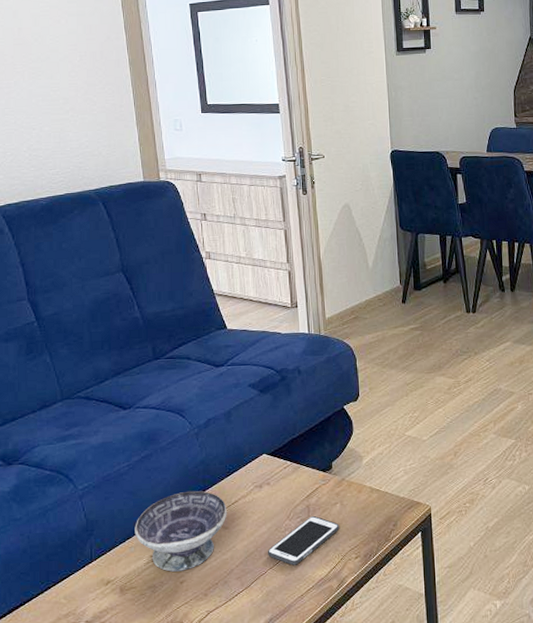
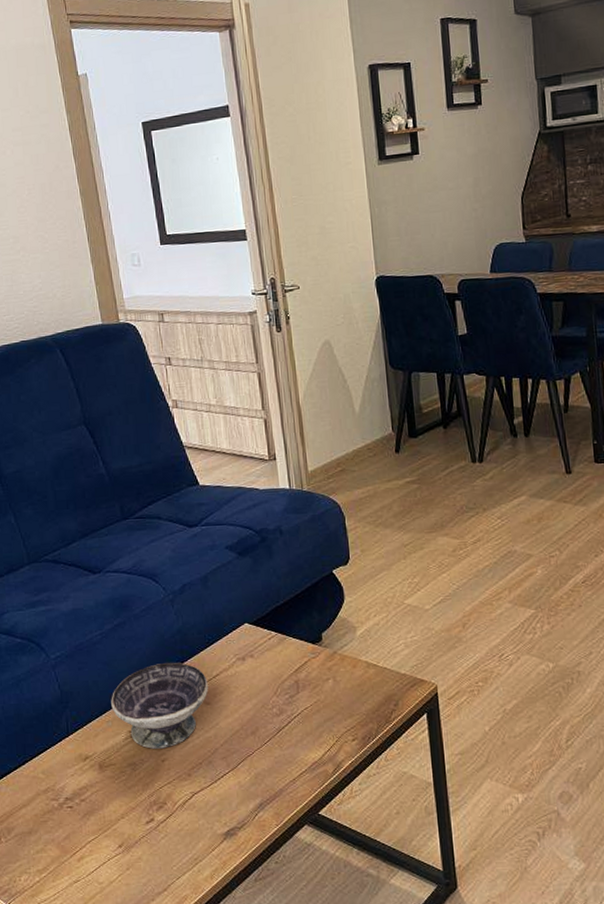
cell phone: present [267,515,339,566] -> none [253,692,333,746]

